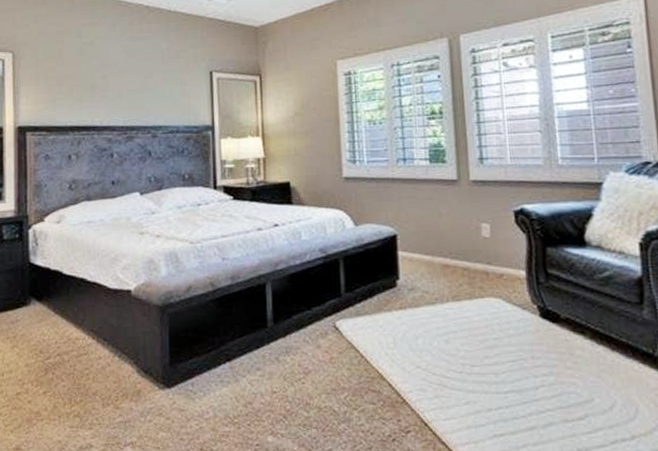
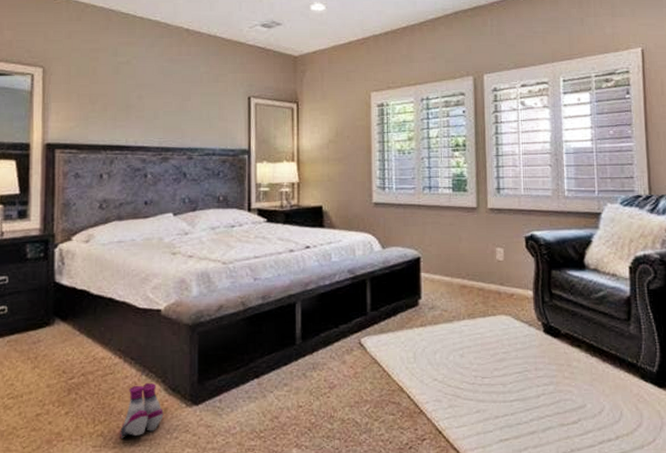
boots: none [95,364,137,420] -> present [120,382,164,438]

